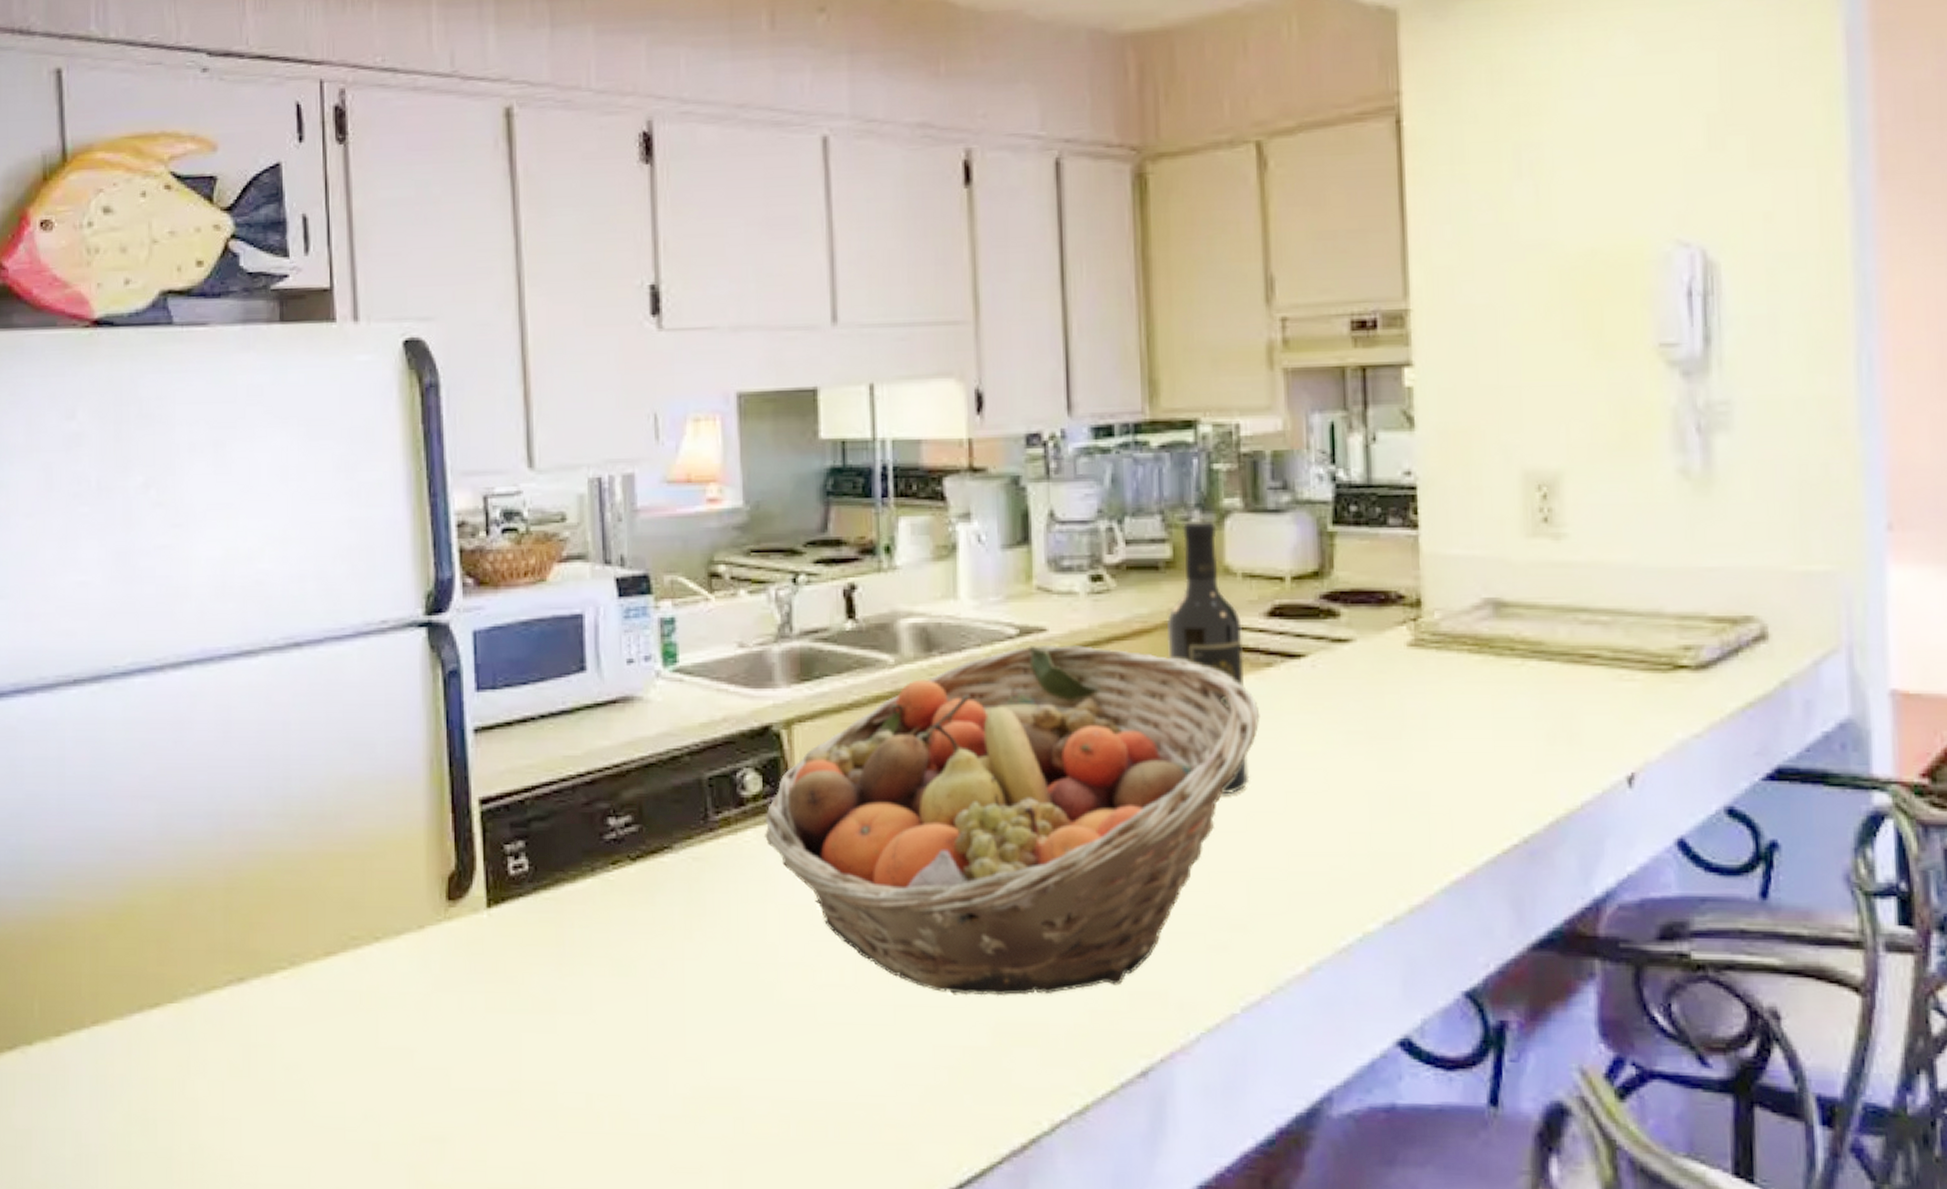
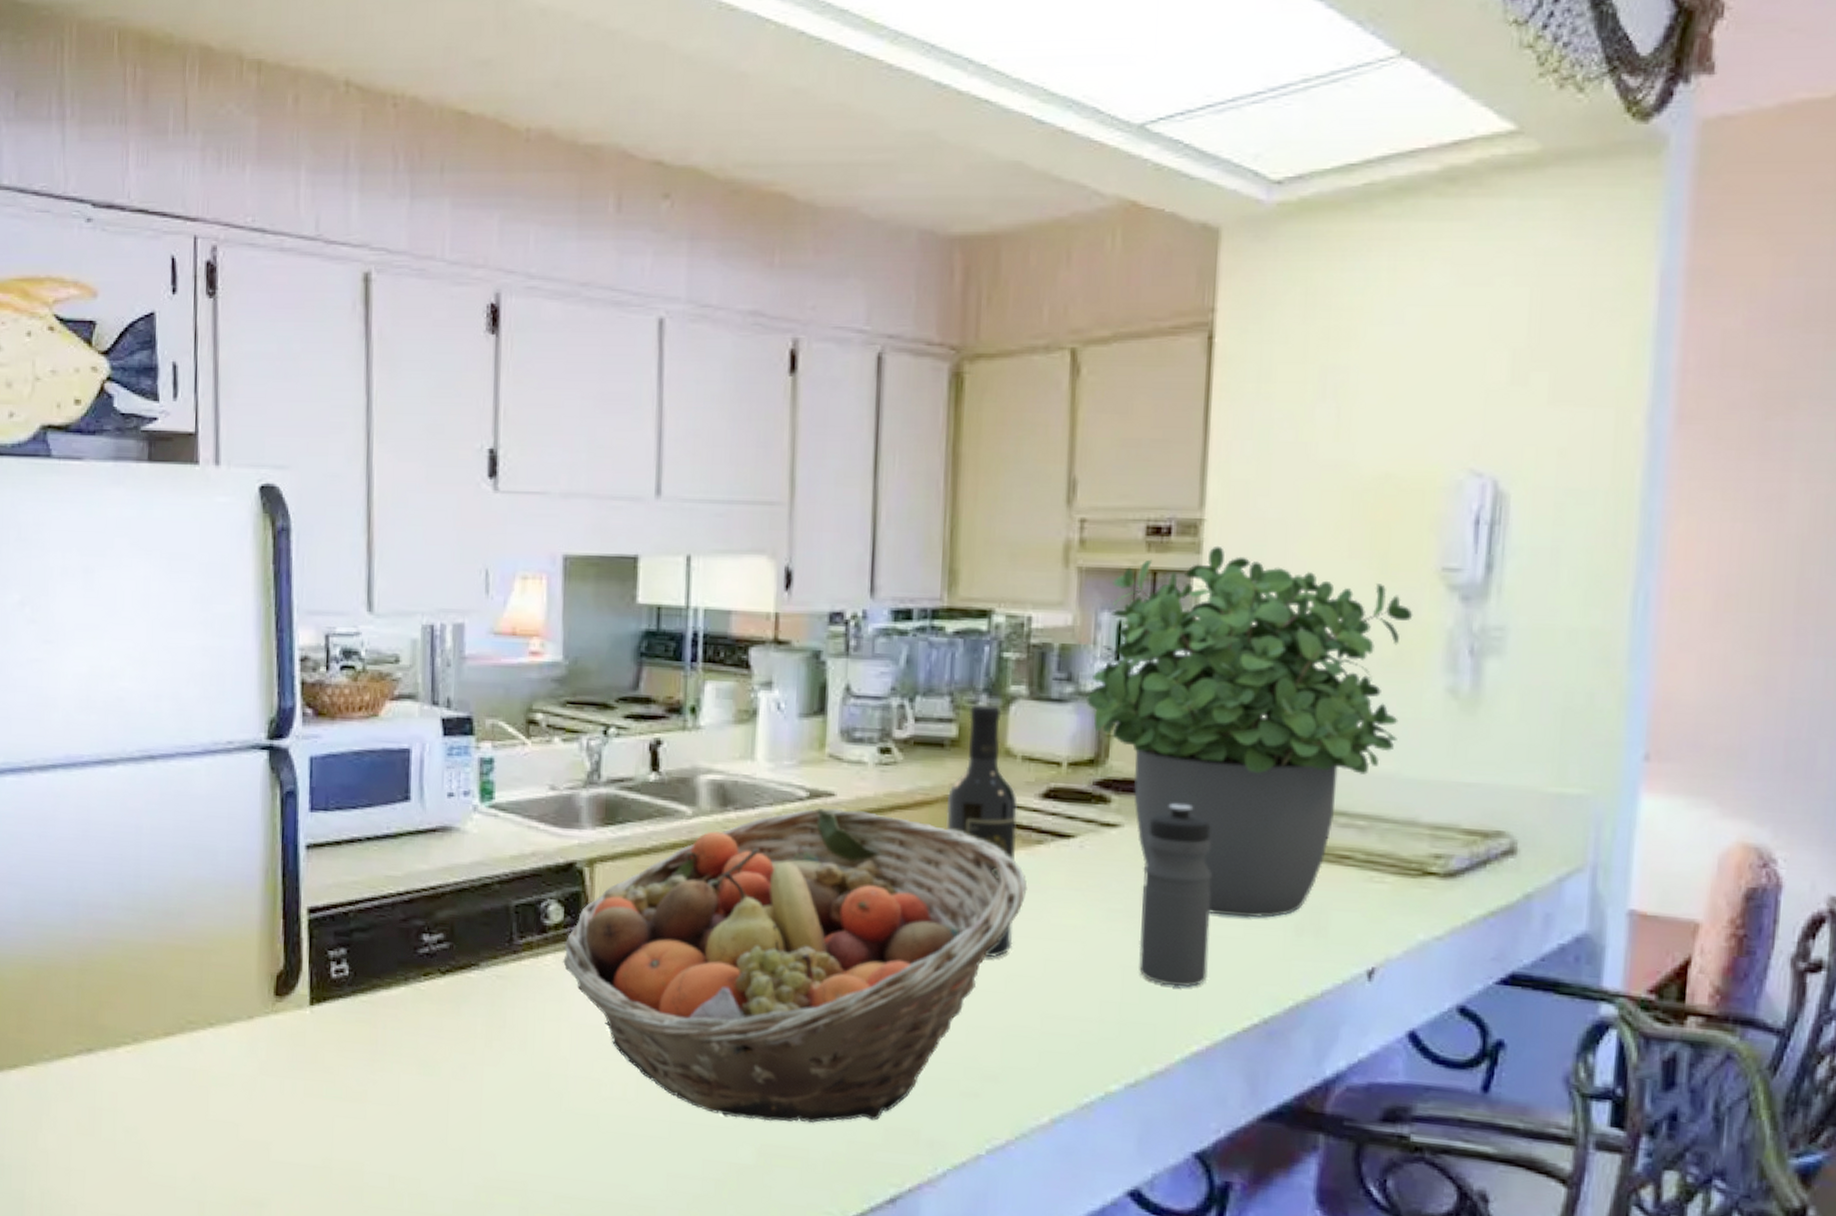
potted plant: none [1303,336,1635,729] -> present [1085,545,1413,918]
water bottle: none [1381,612,1459,810] -> present [1139,803,1212,988]

